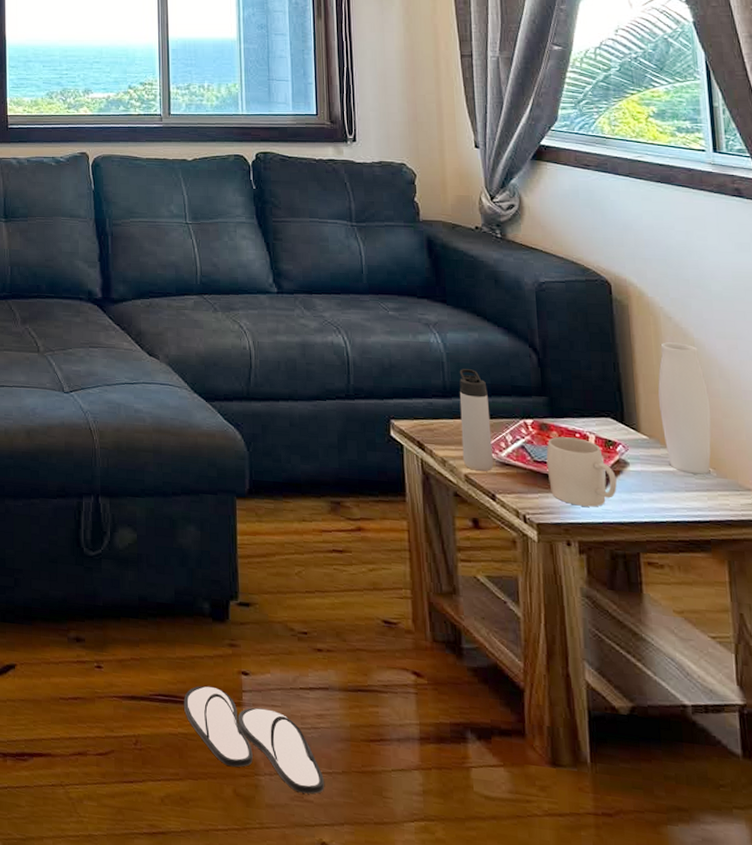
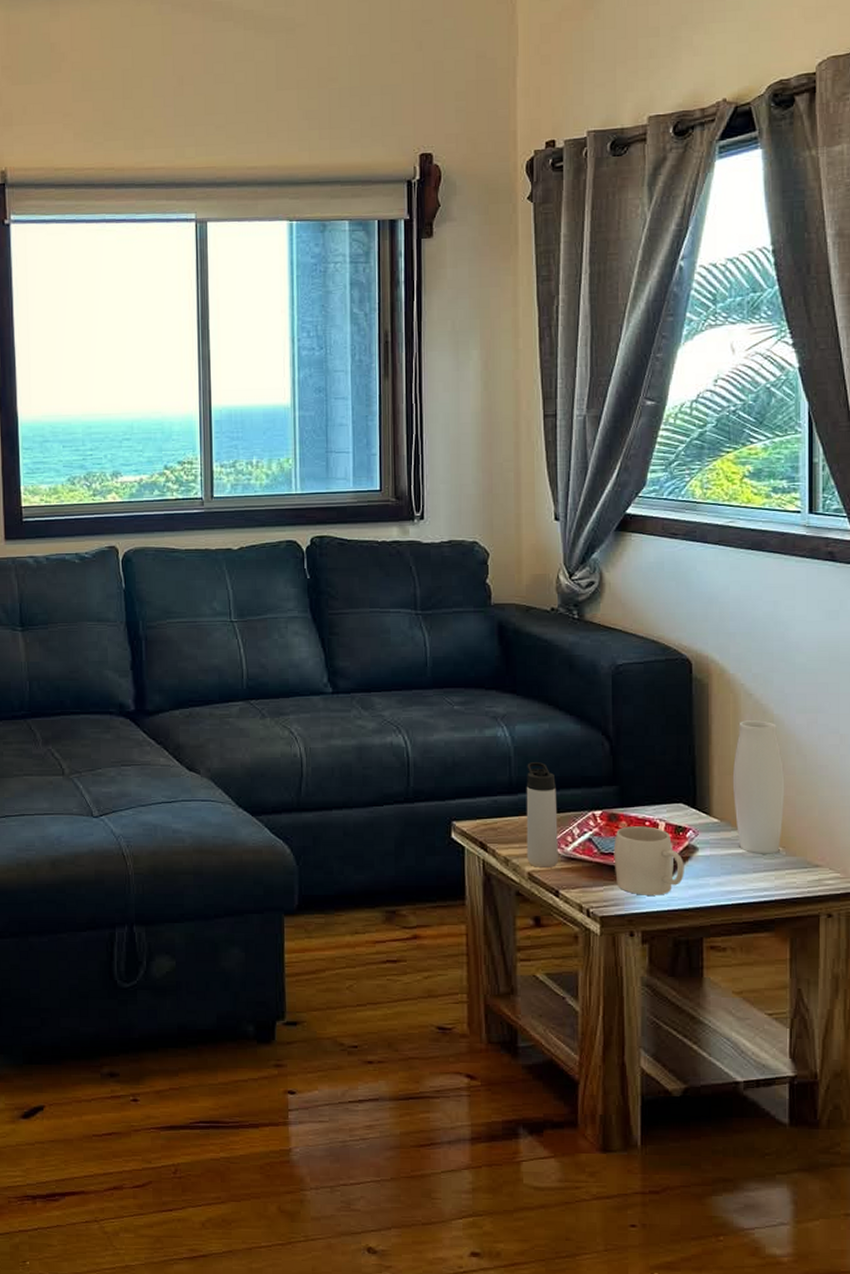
slippers: present [183,685,324,795] -> none [225,1108,372,1203]

